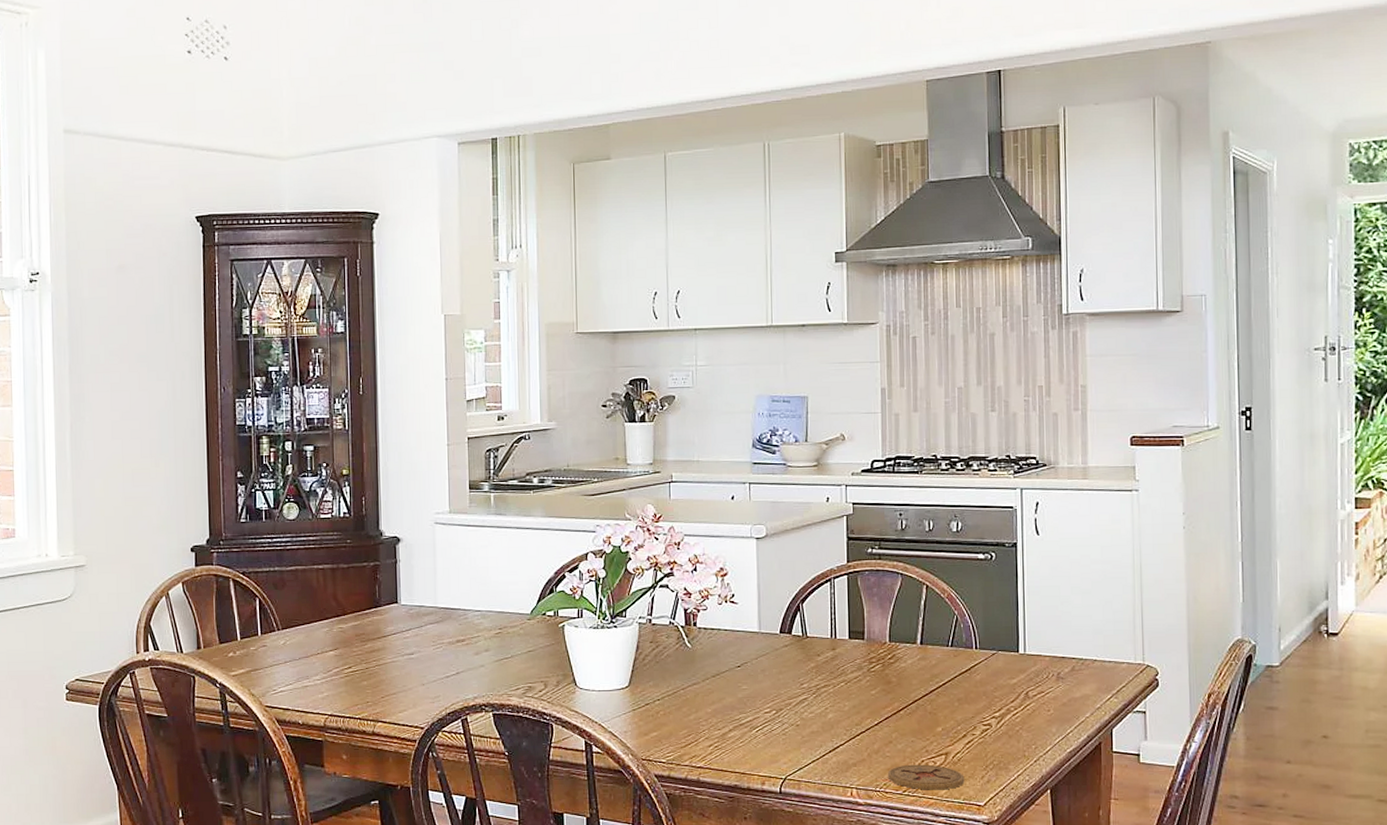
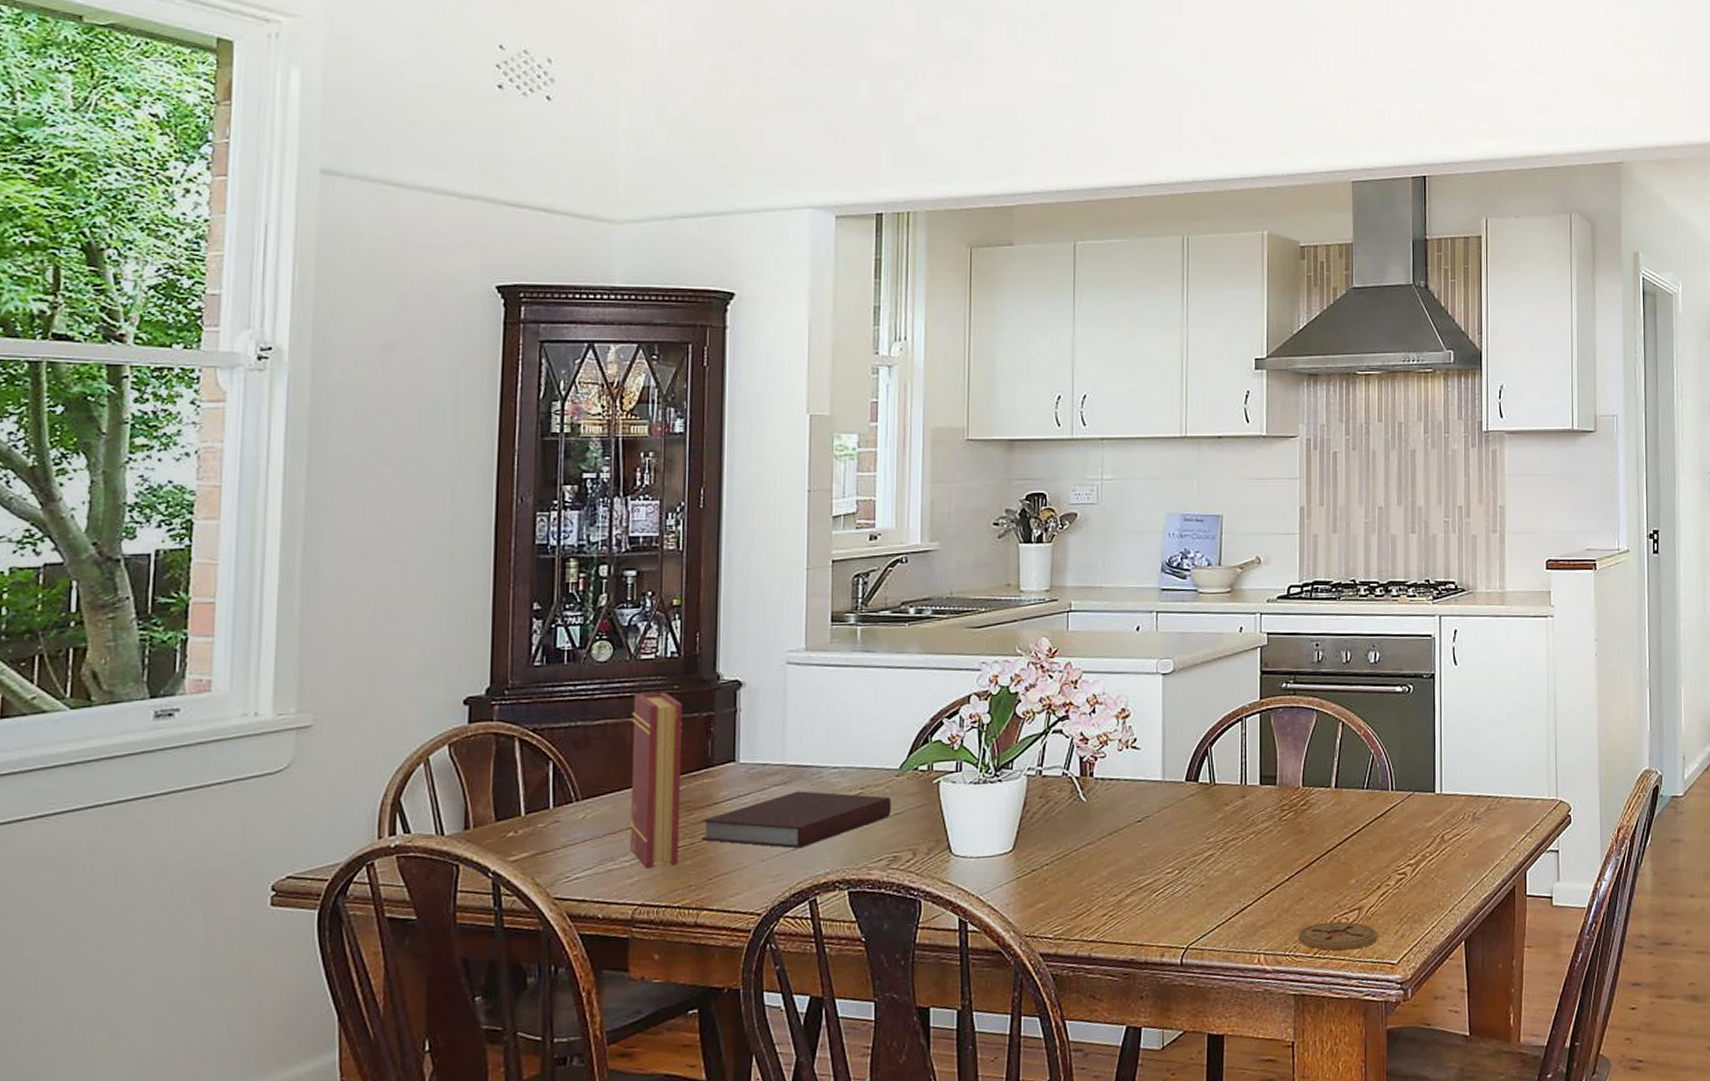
book: none [316,545,358,686] -> present [629,692,683,869]
notebook: none [374,629,525,676] -> present [701,791,892,849]

